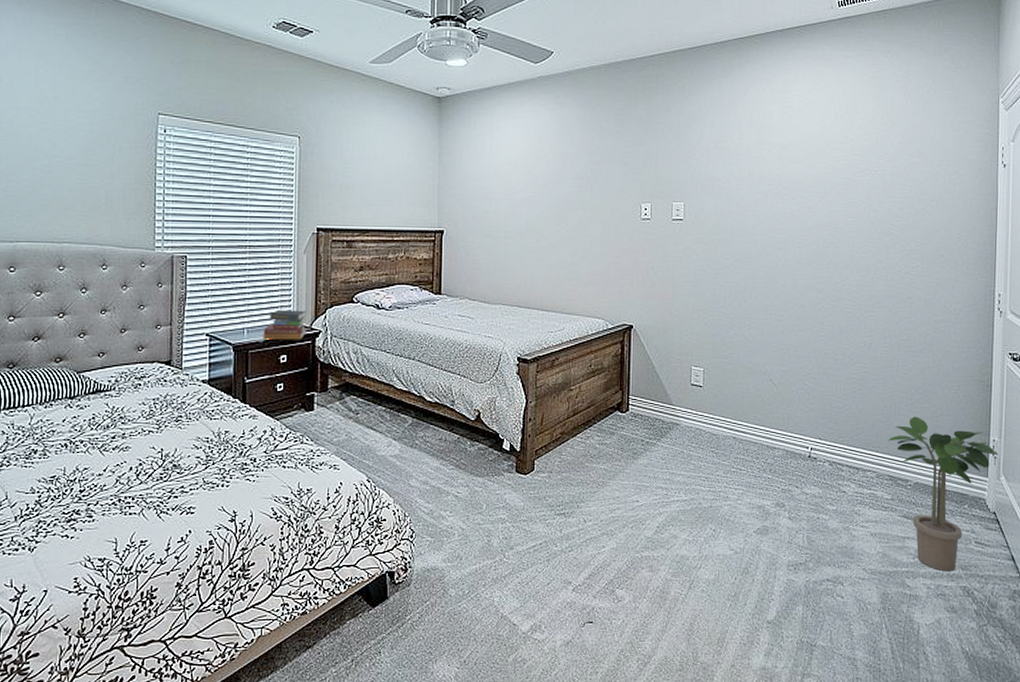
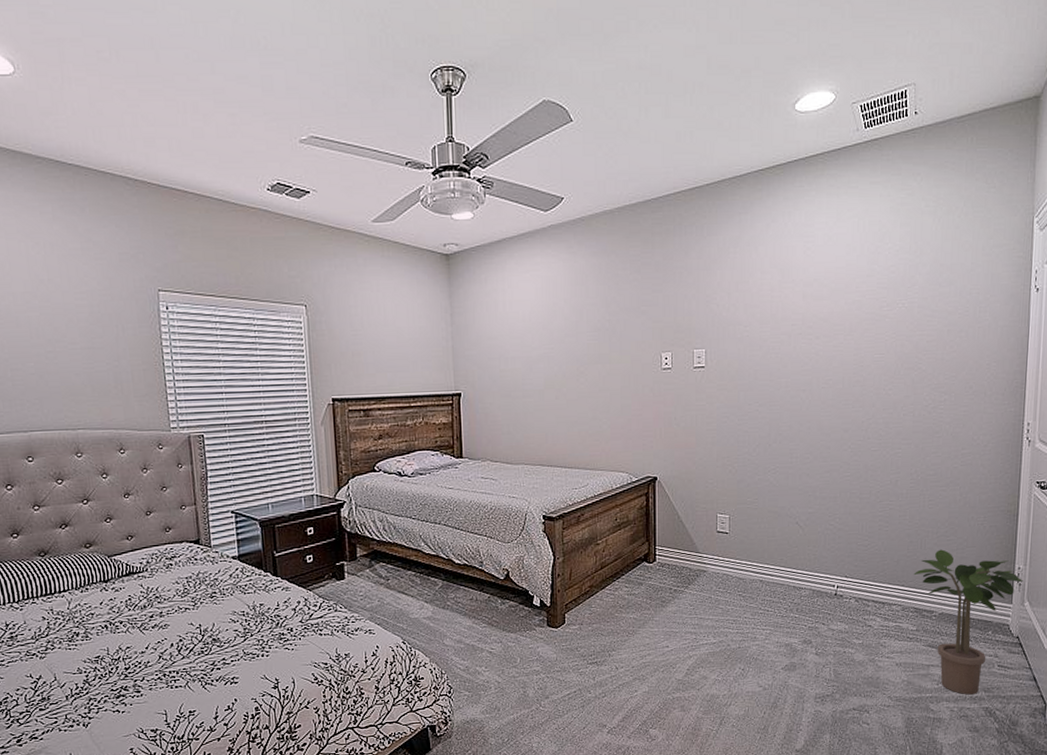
books: present [263,309,307,340] -> none [287,482,331,514]

